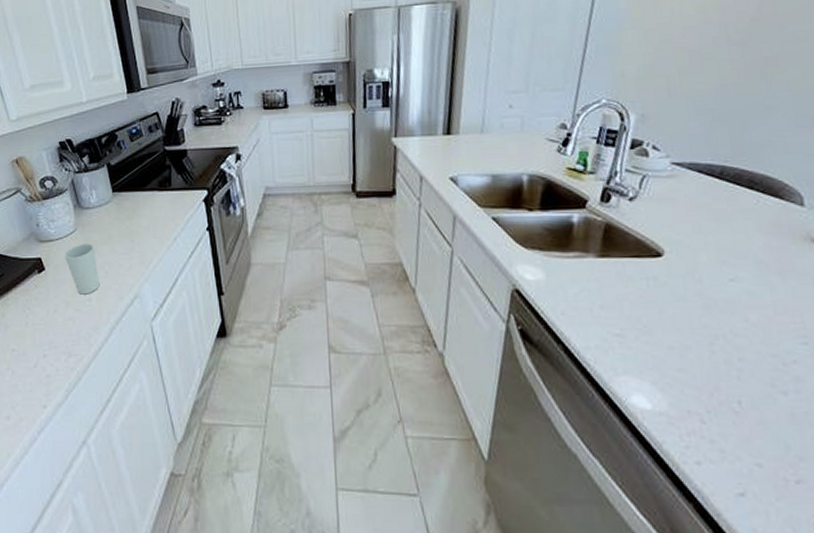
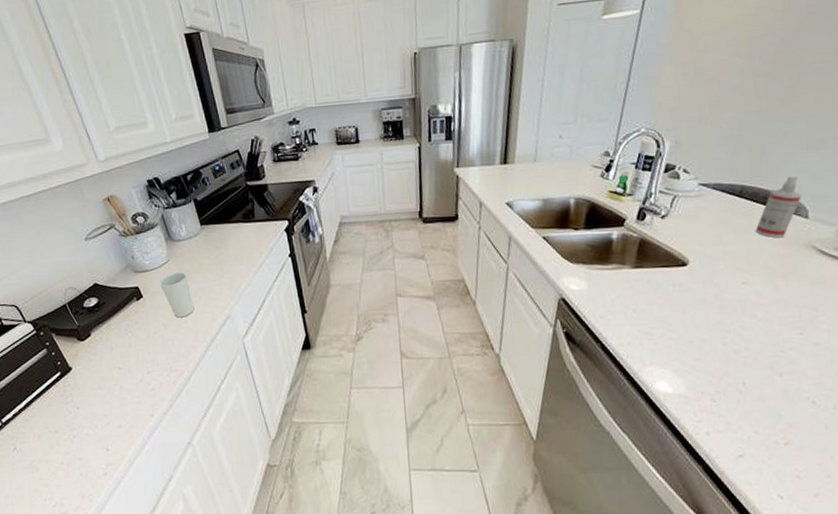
spray bottle: none [741,156,795,228] -> present [755,175,802,238]

